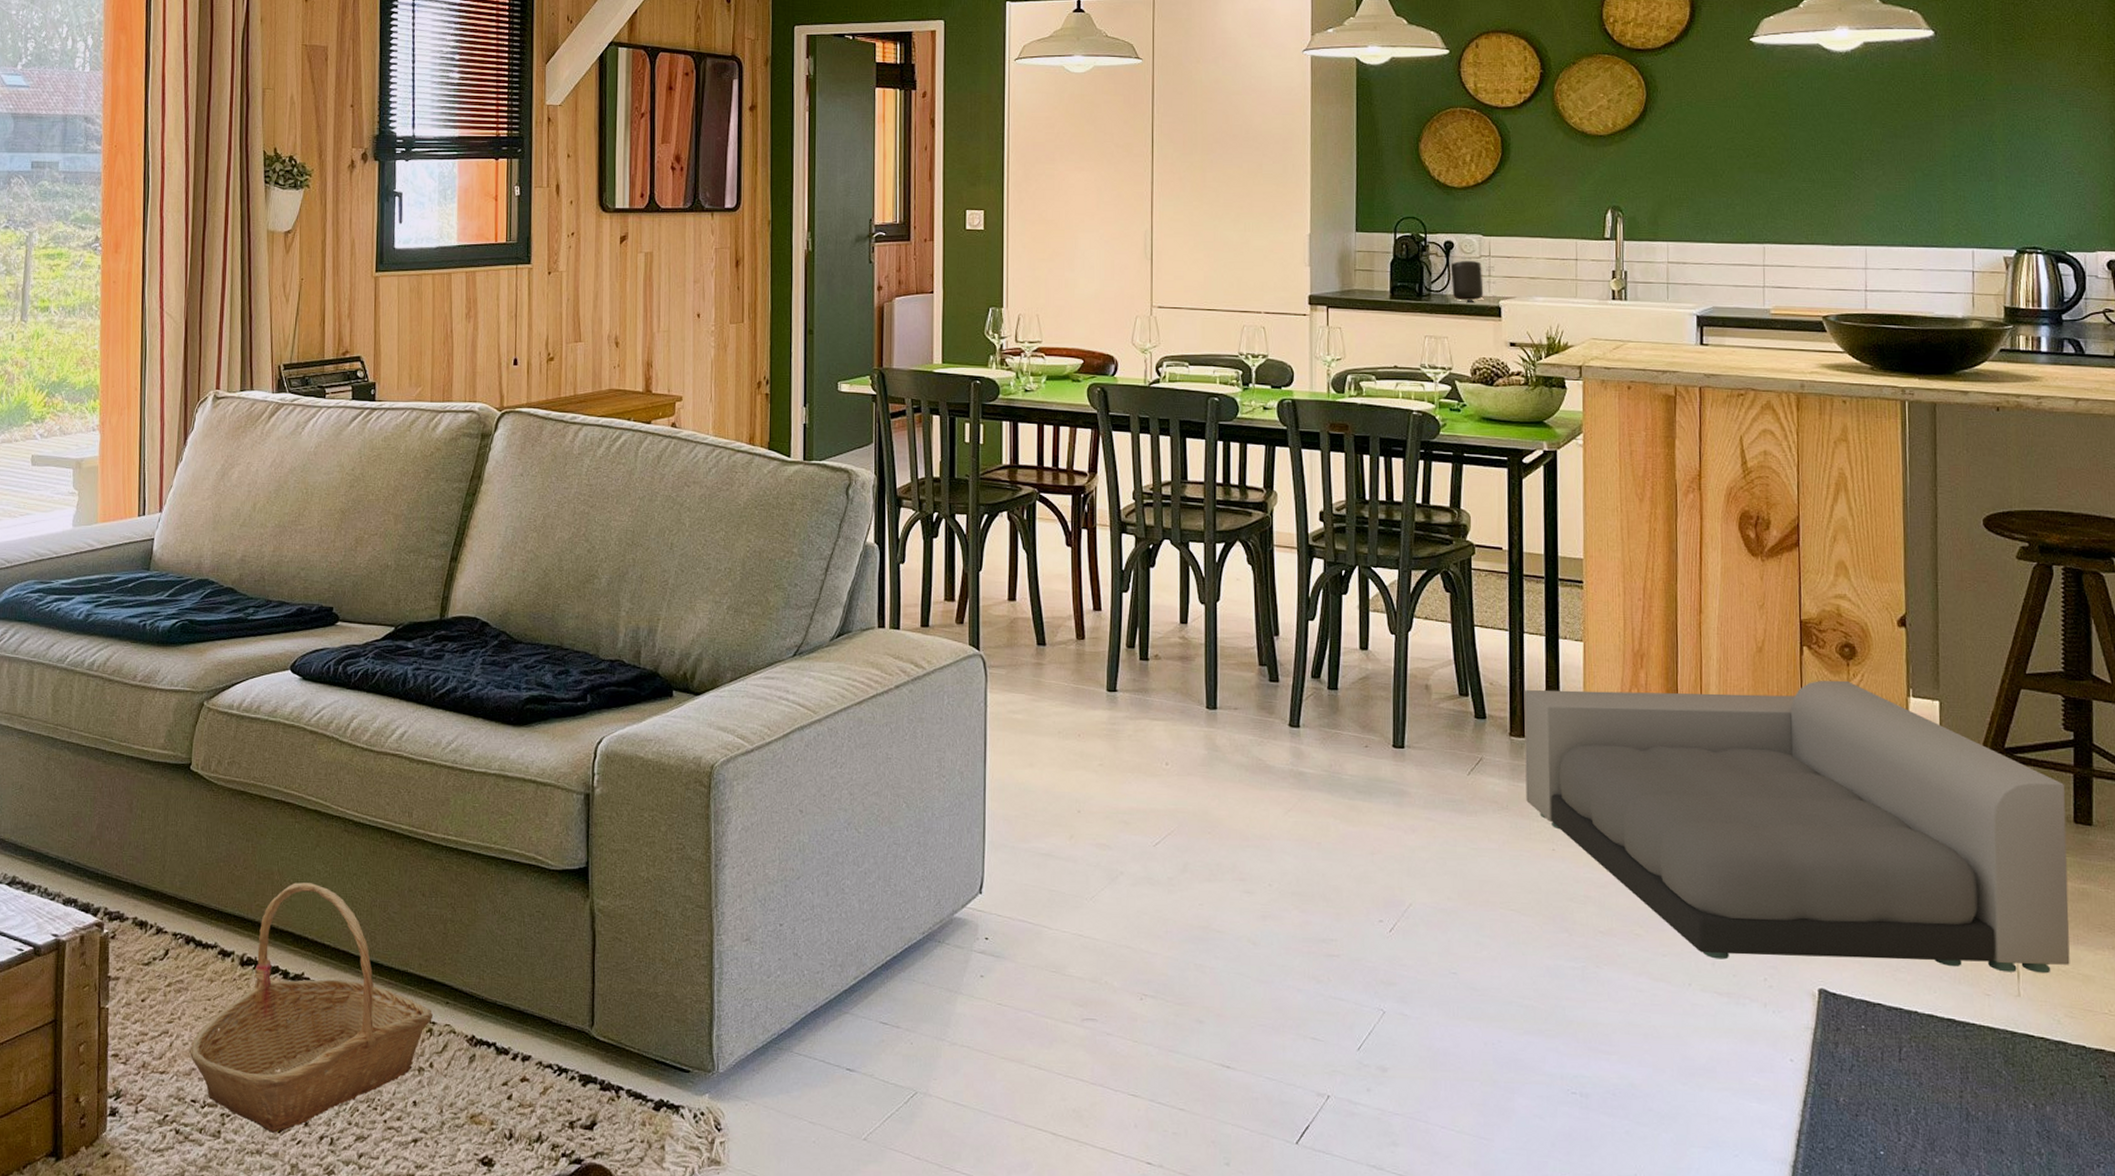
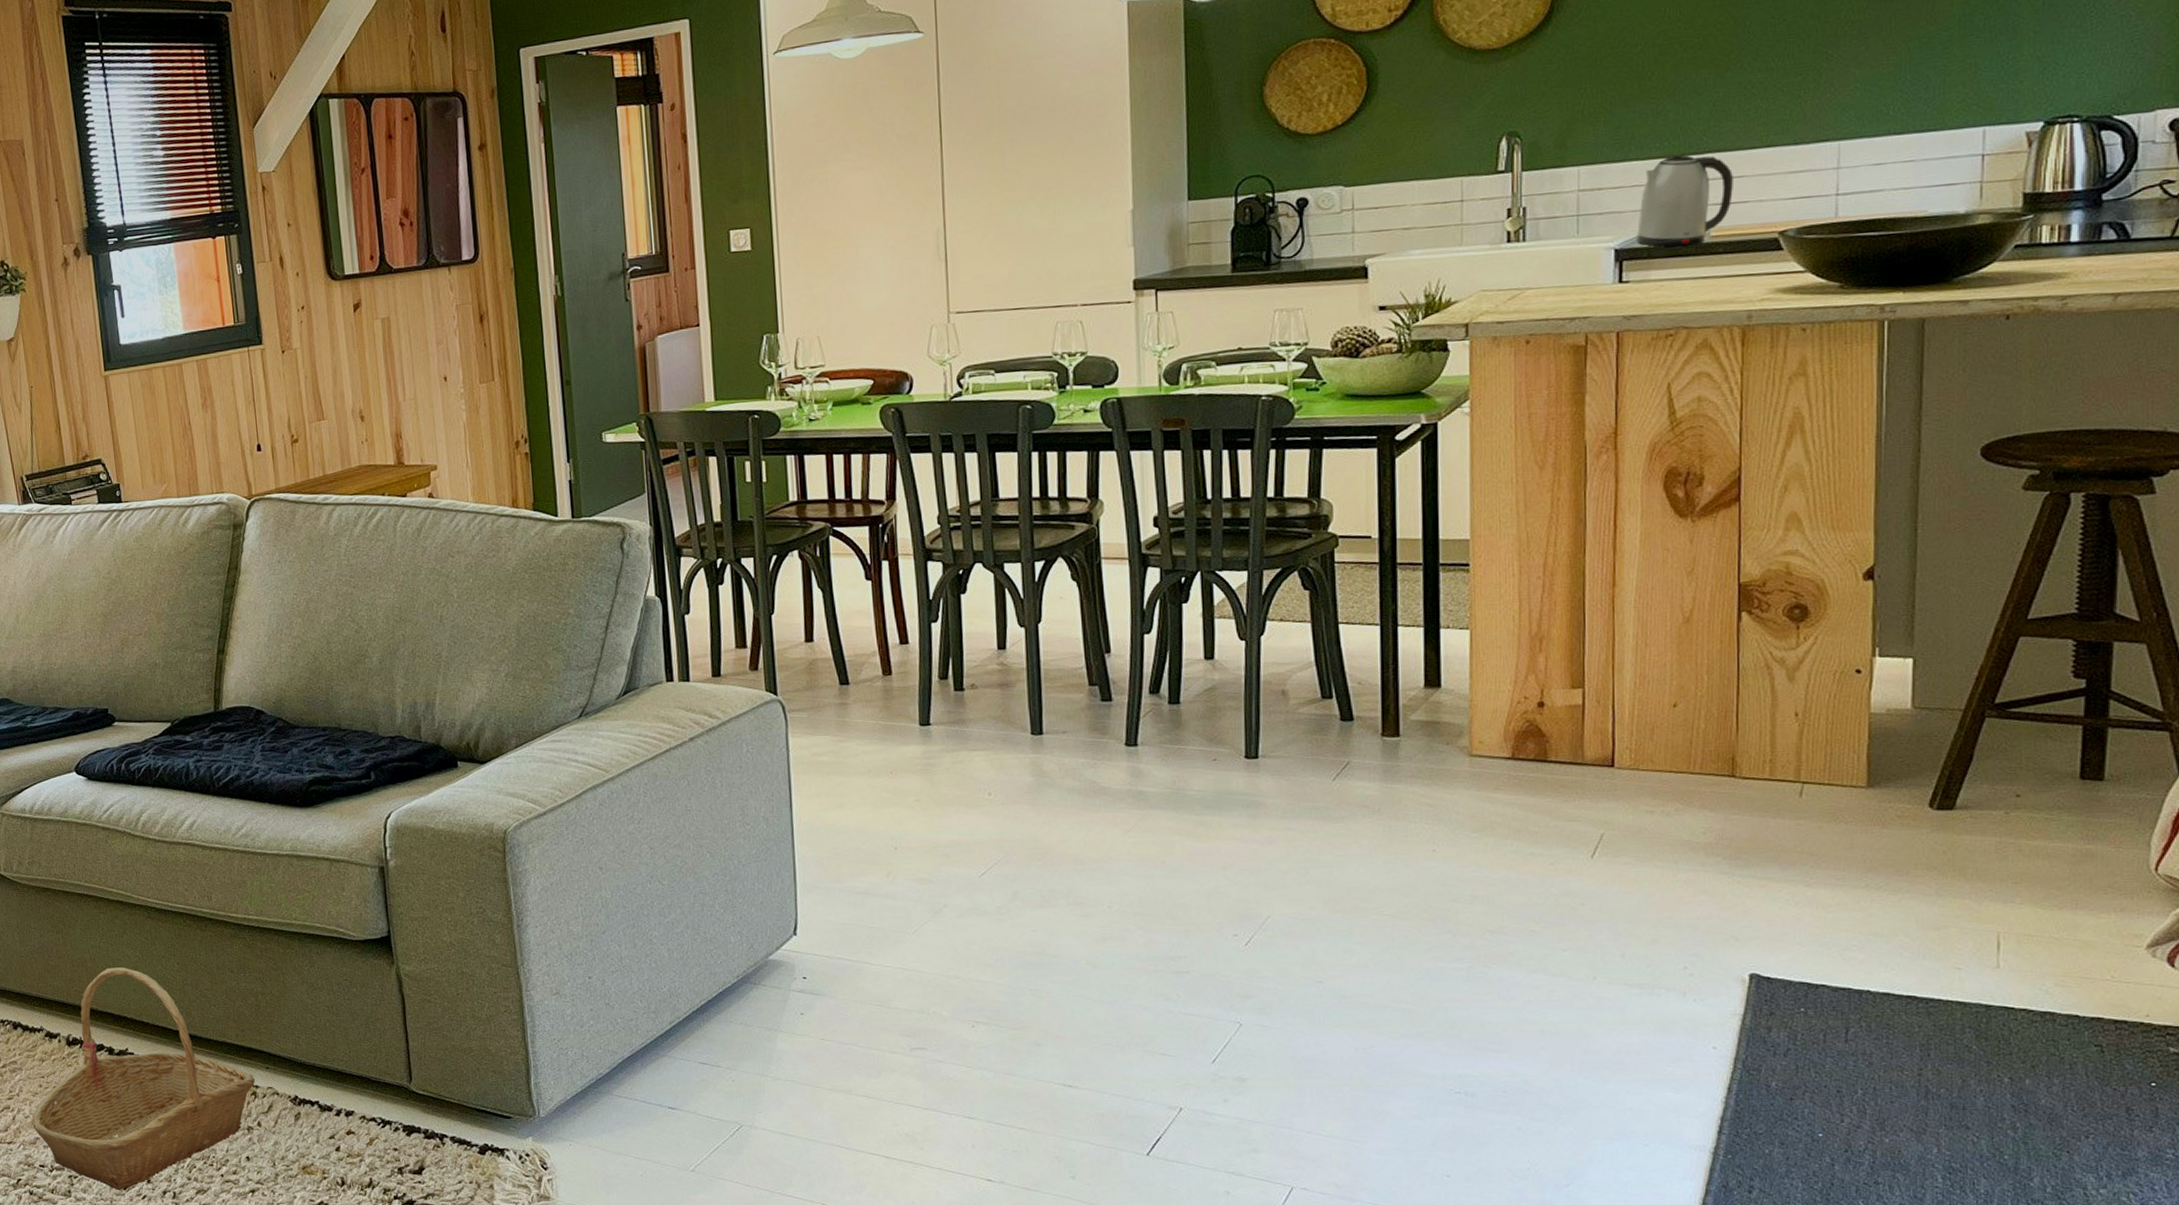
canister: present [1441,257,1497,302] -> none [1294,214,1362,266]
dog bed: present [1524,681,2070,974] -> none [1398,646,2070,951]
kettle: none [1714,242,1788,319] -> present [1637,155,1735,247]

